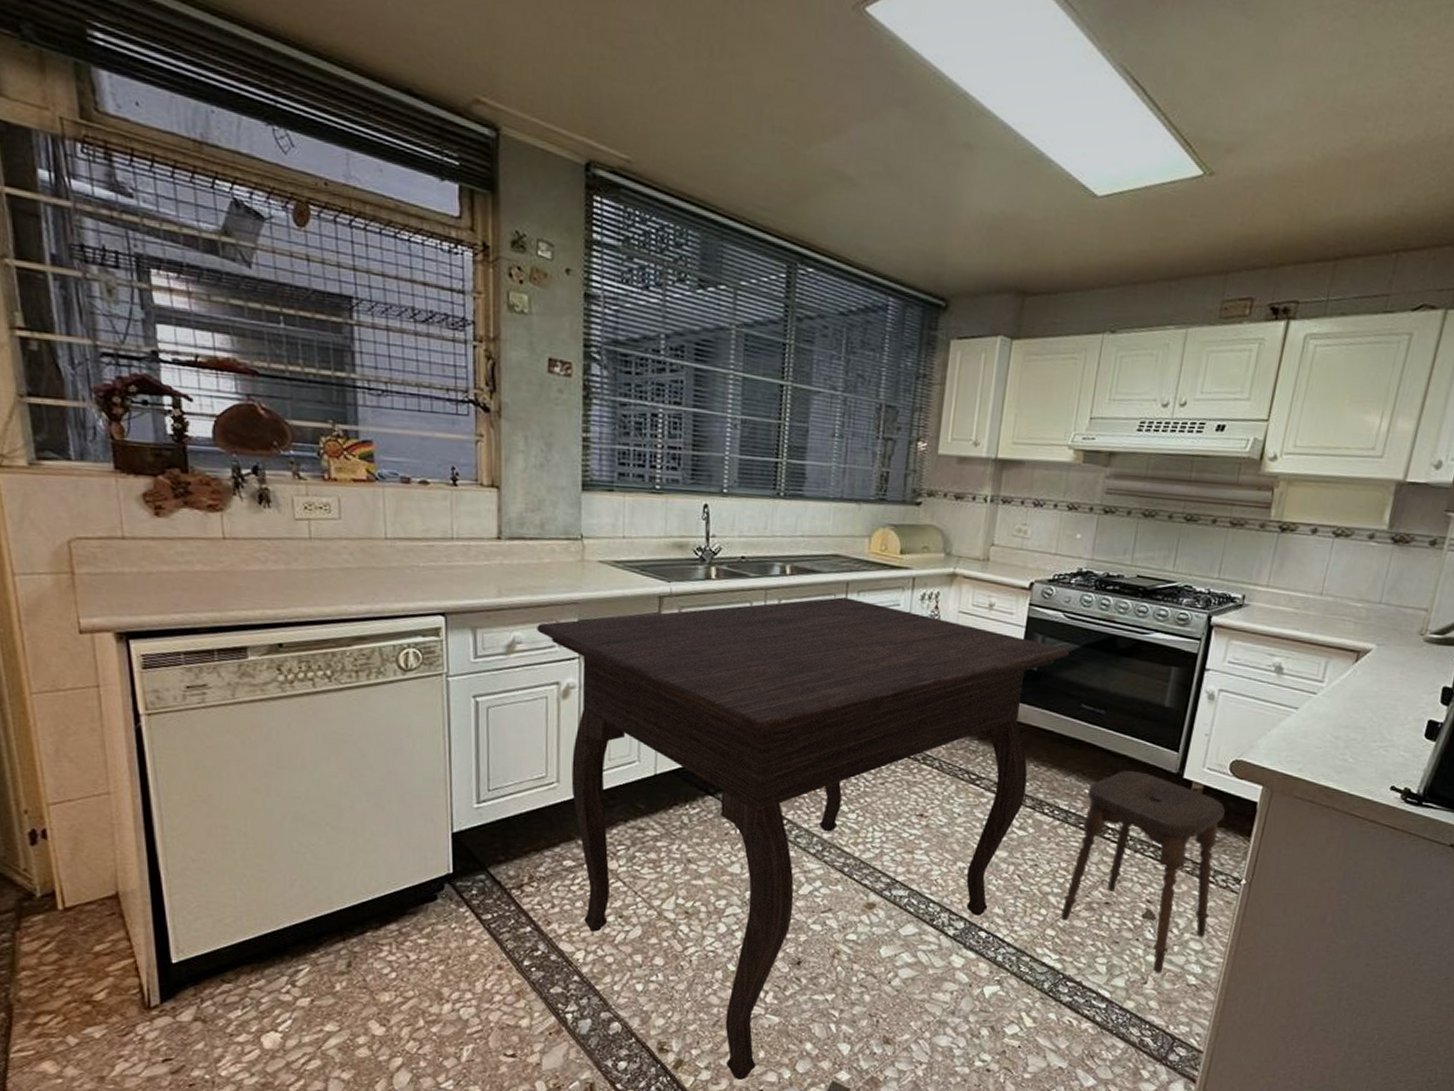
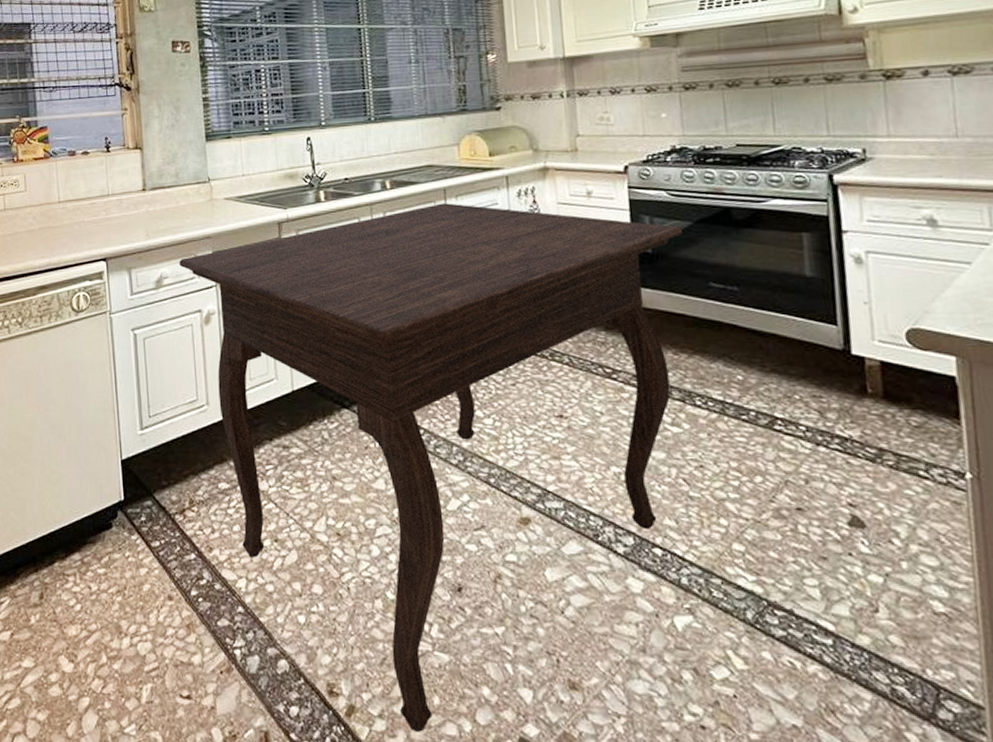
stool: present [1061,771,1225,973] -> none [742,351,939,598]

